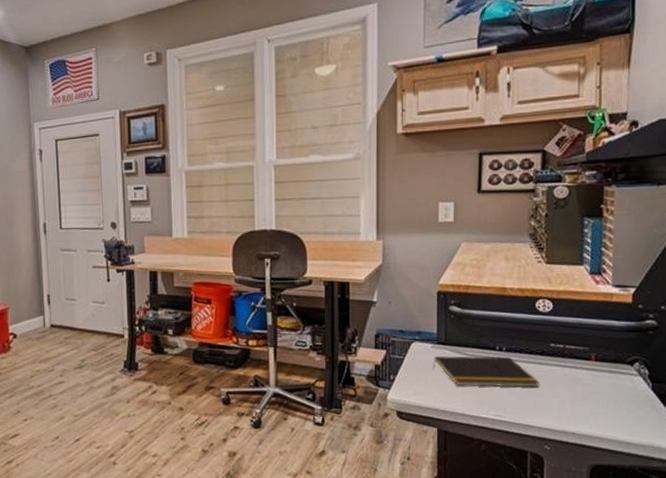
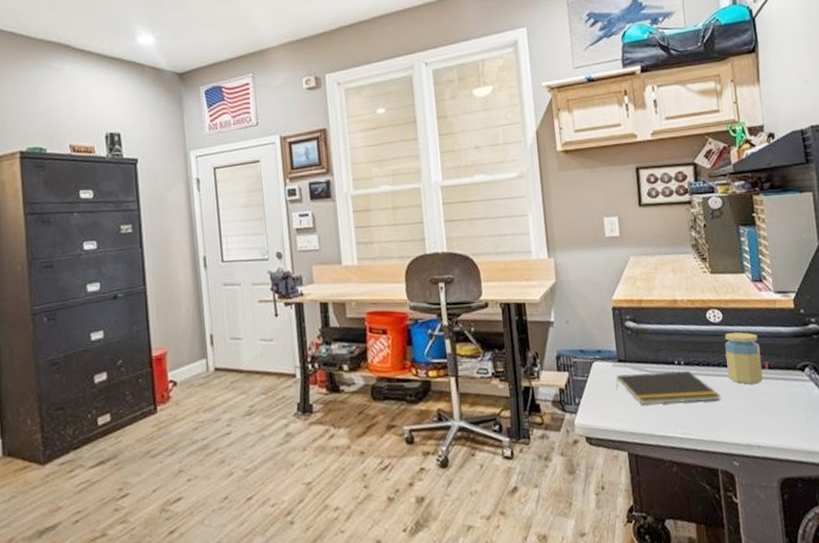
jar: none [551,323,589,374] -> present [725,332,763,385]

